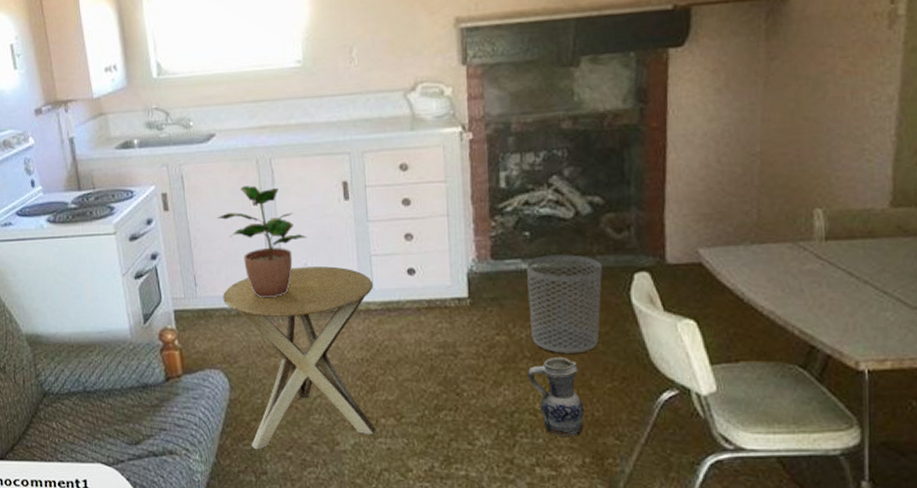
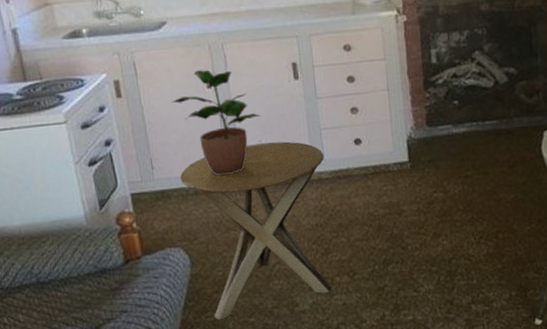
waste bin: present [527,254,602,354] -> none [457,118,519,204]
ceramic jug: present [527,356,585,438] -> none [461,206,510,276]

